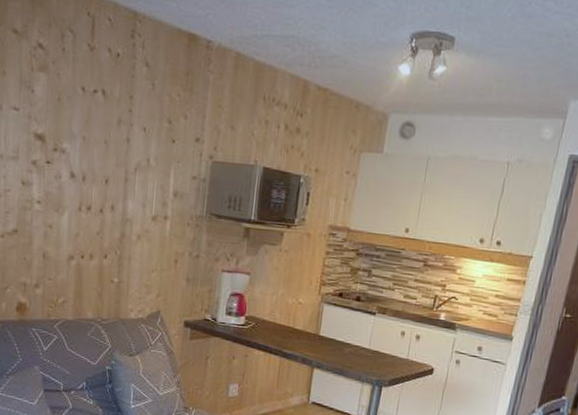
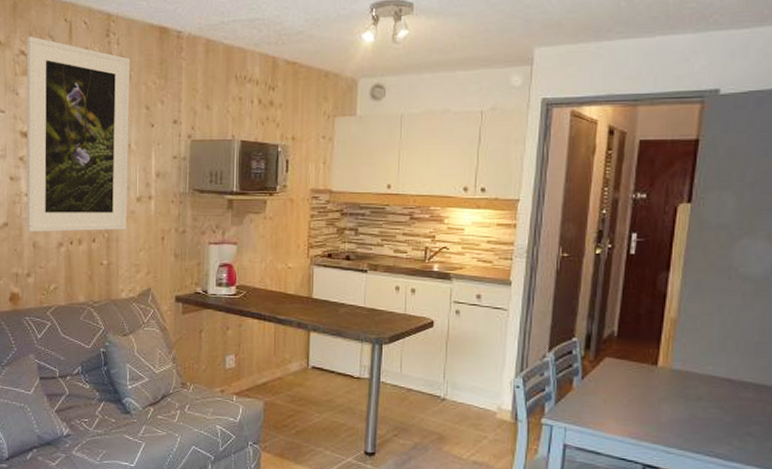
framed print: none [36,28,156,249] -> present [26,36,131,232]

